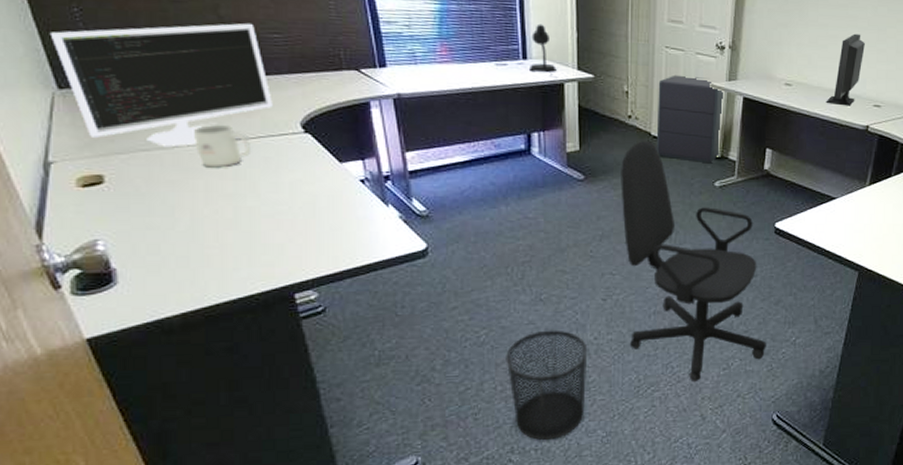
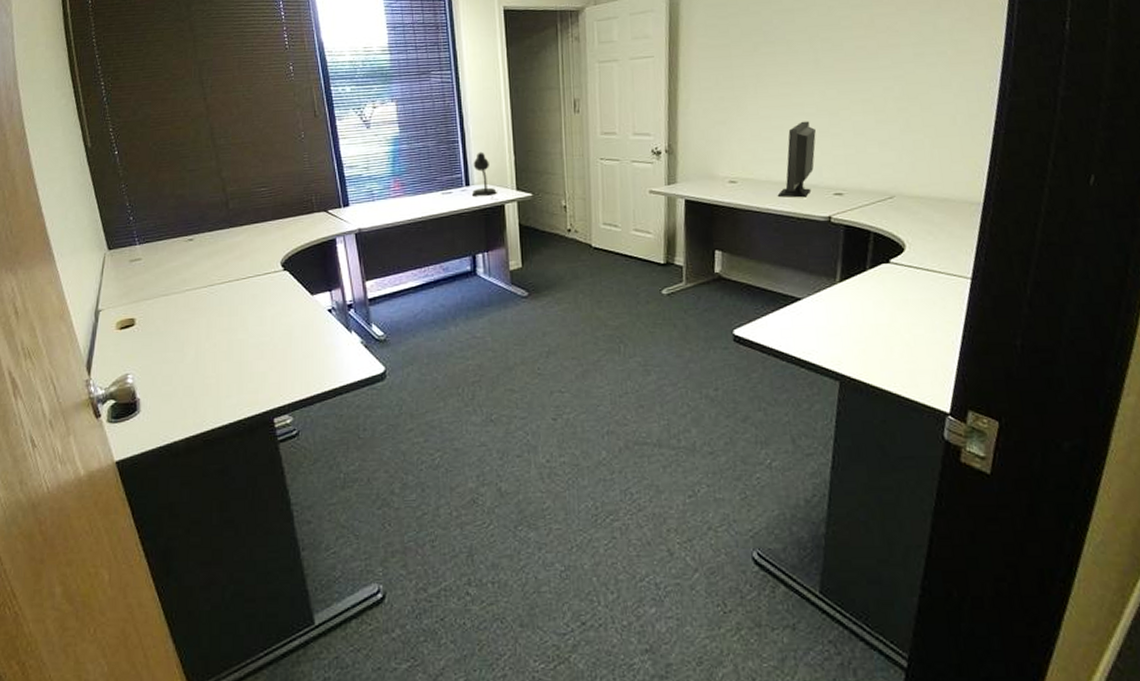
computer monitor: present [49,22,273,146] -> none [105,181,259,291]
mug: present [193,124,252,168] -> none [199,268,243,307]
waste bin: present [504,330,588,440] -> none [458,452,542,572]
office chair: present [621,141,766,383] -> none [563,253,737,512]
filing cabinet: present [656,74,723,164] -> none [595,184,666,271]

